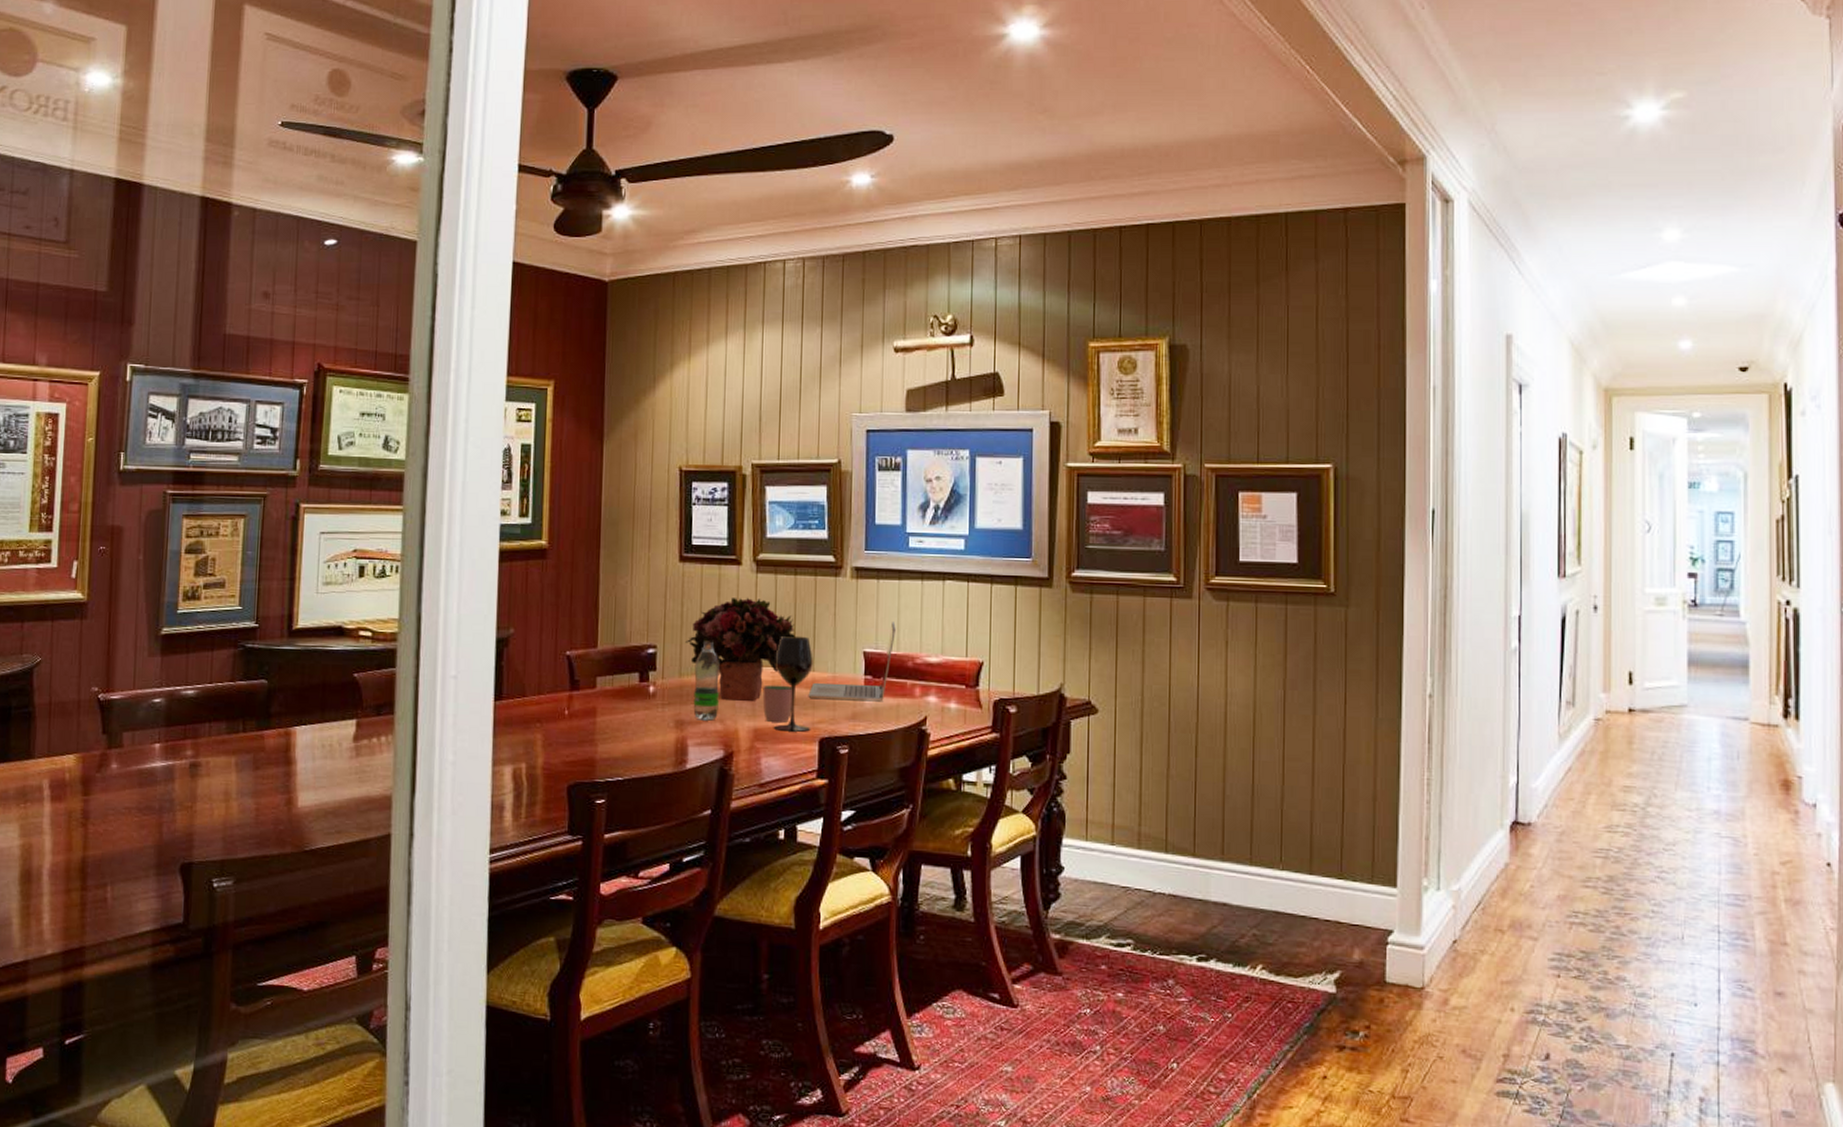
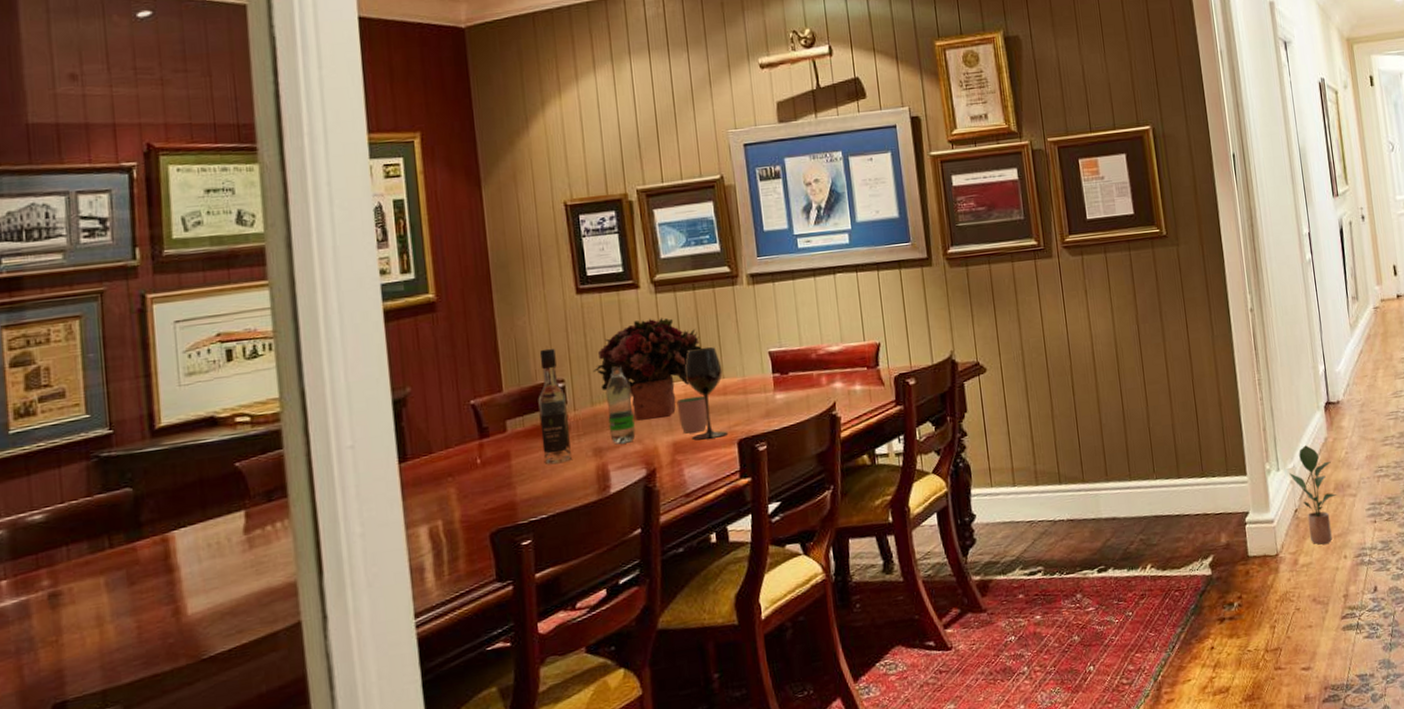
bottle: none [627,612,657,729] -> present [538,348,573,465]
laptop: present [808,622,896,702] -> none [721,319,797,405]
potted plant: none [1452,867,1512,989] -> present [1289,445,1337,545]

